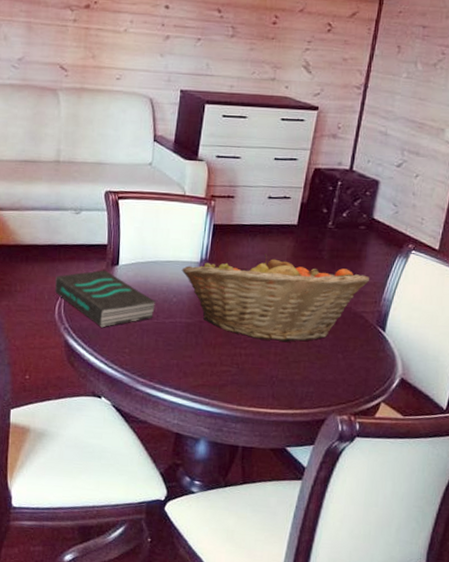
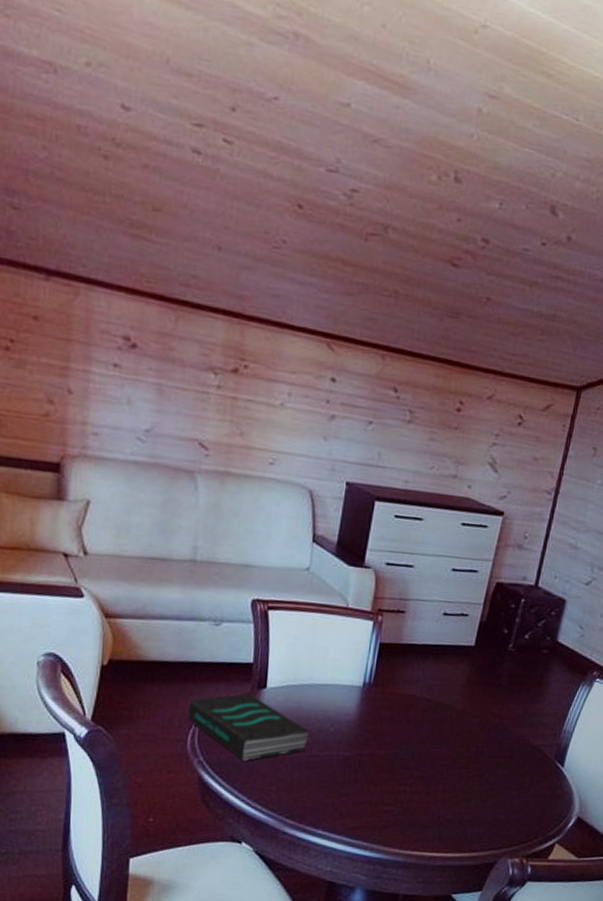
fruit basket: present [181,253,369,343] -> none [340,678,550,779]

